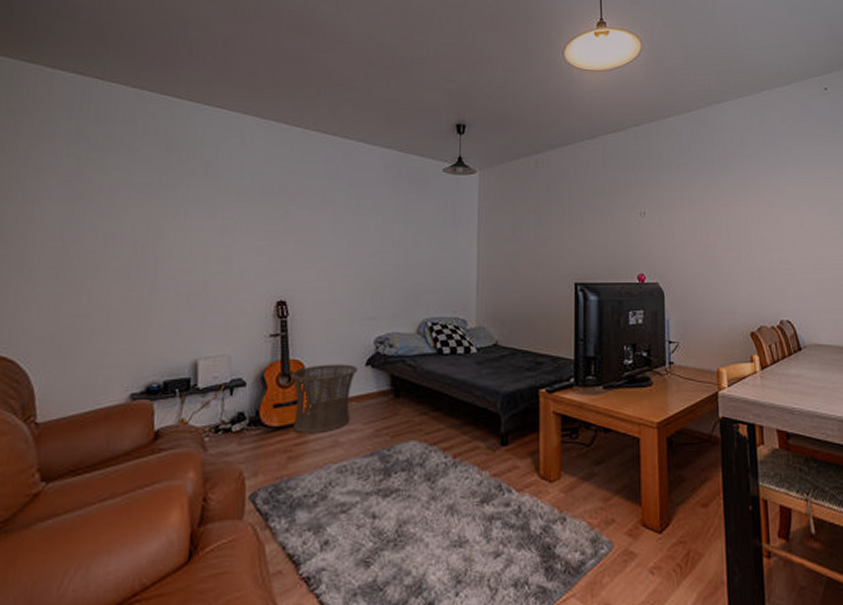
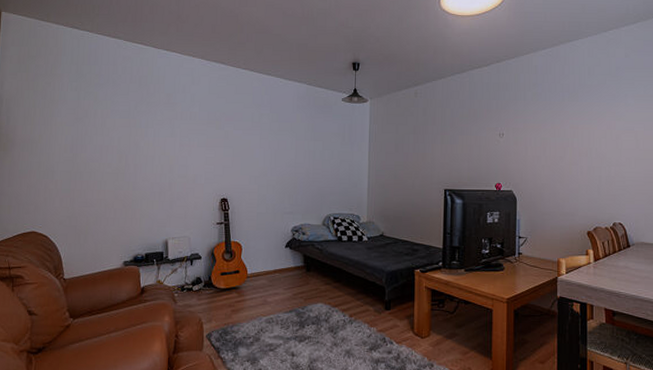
basket: present [291,364,358,434] -> none [232,245,280,295]

